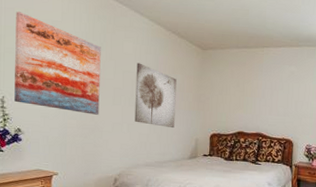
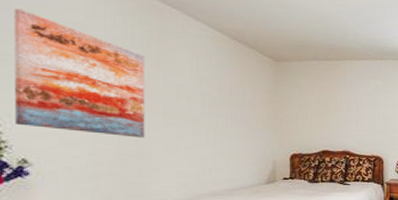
wall art: present [134,63,177,128] -> none [194,75,246,149]

